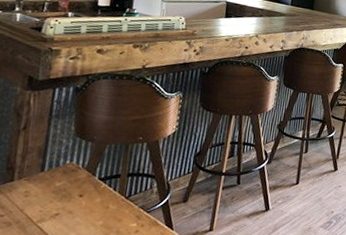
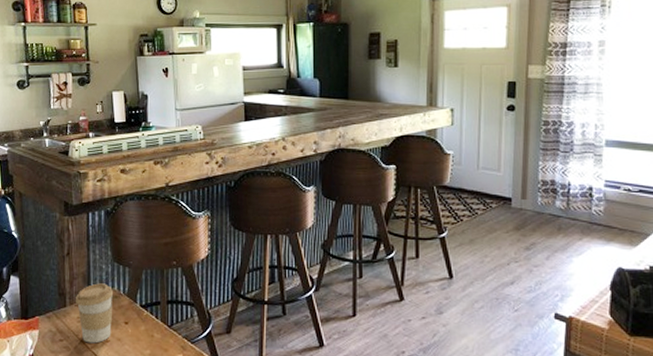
coffee cup: none [26,157,72,217] -> present [76,283,114,344]

